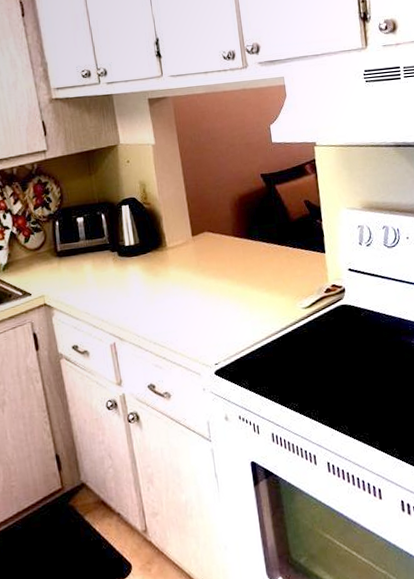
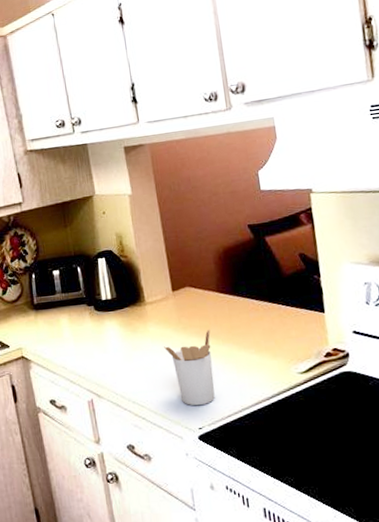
utensil holder: none [184,270,230,344] -> present [164,329,215,406]

